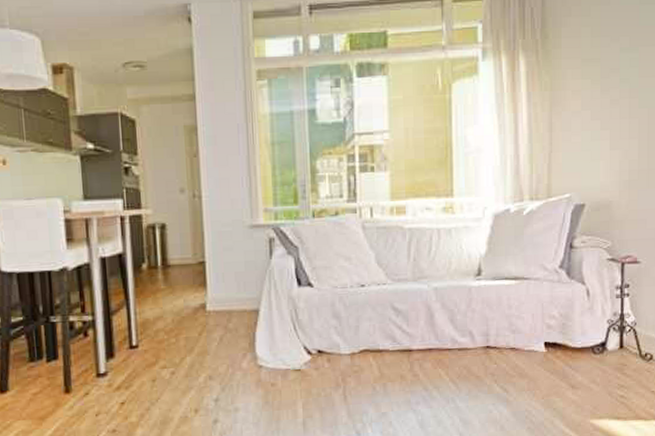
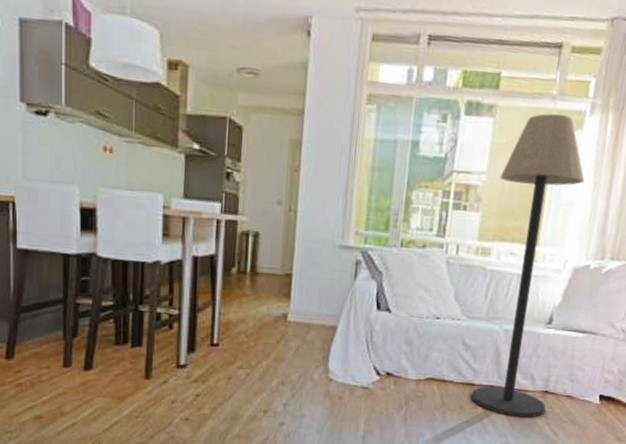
floor lamp: none [402,62,491,379] -> present [470,113,585,418]

